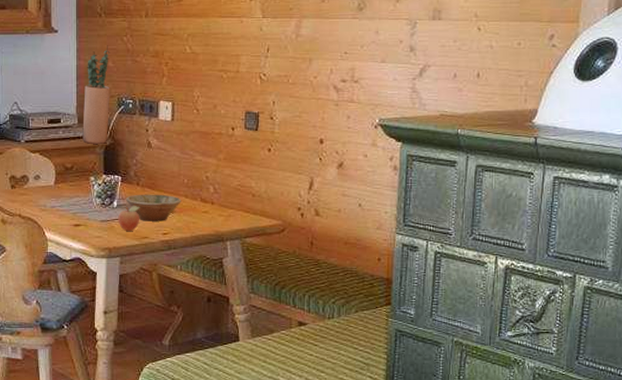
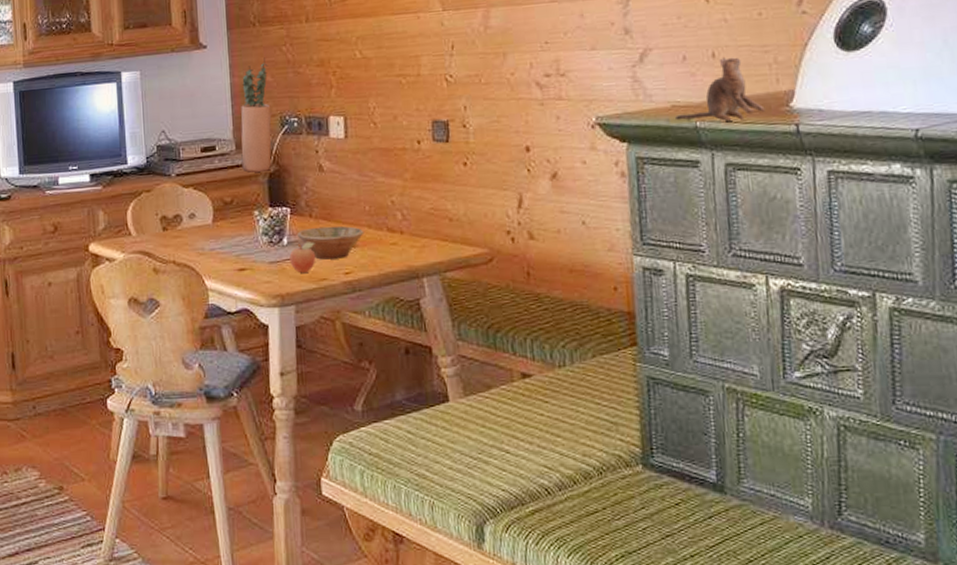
cat: none [442,78,513,131] -> present [675,57,765,121]

